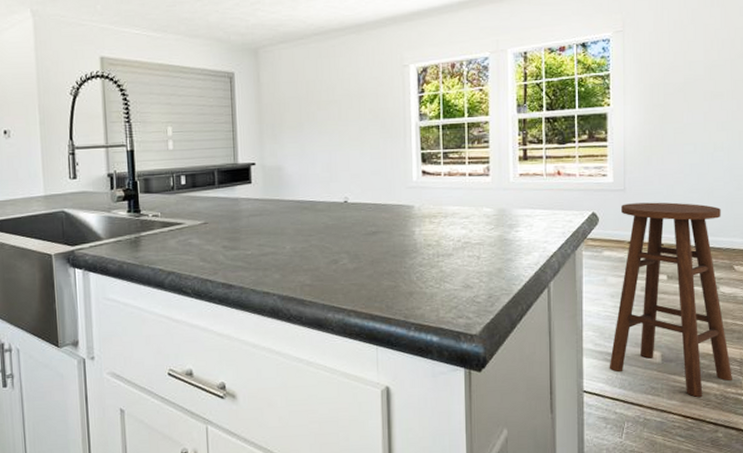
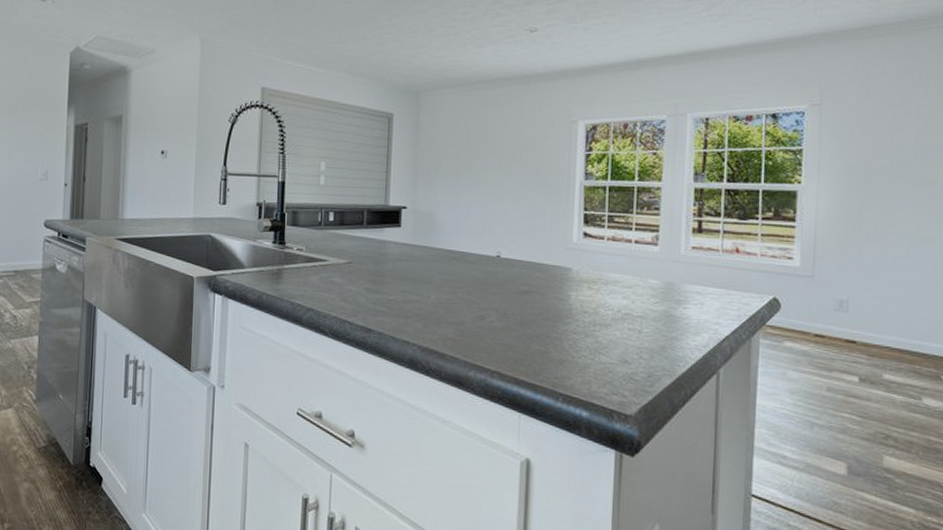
bar stool: present [609,202,732,398] -> none [783,292,934,523]

